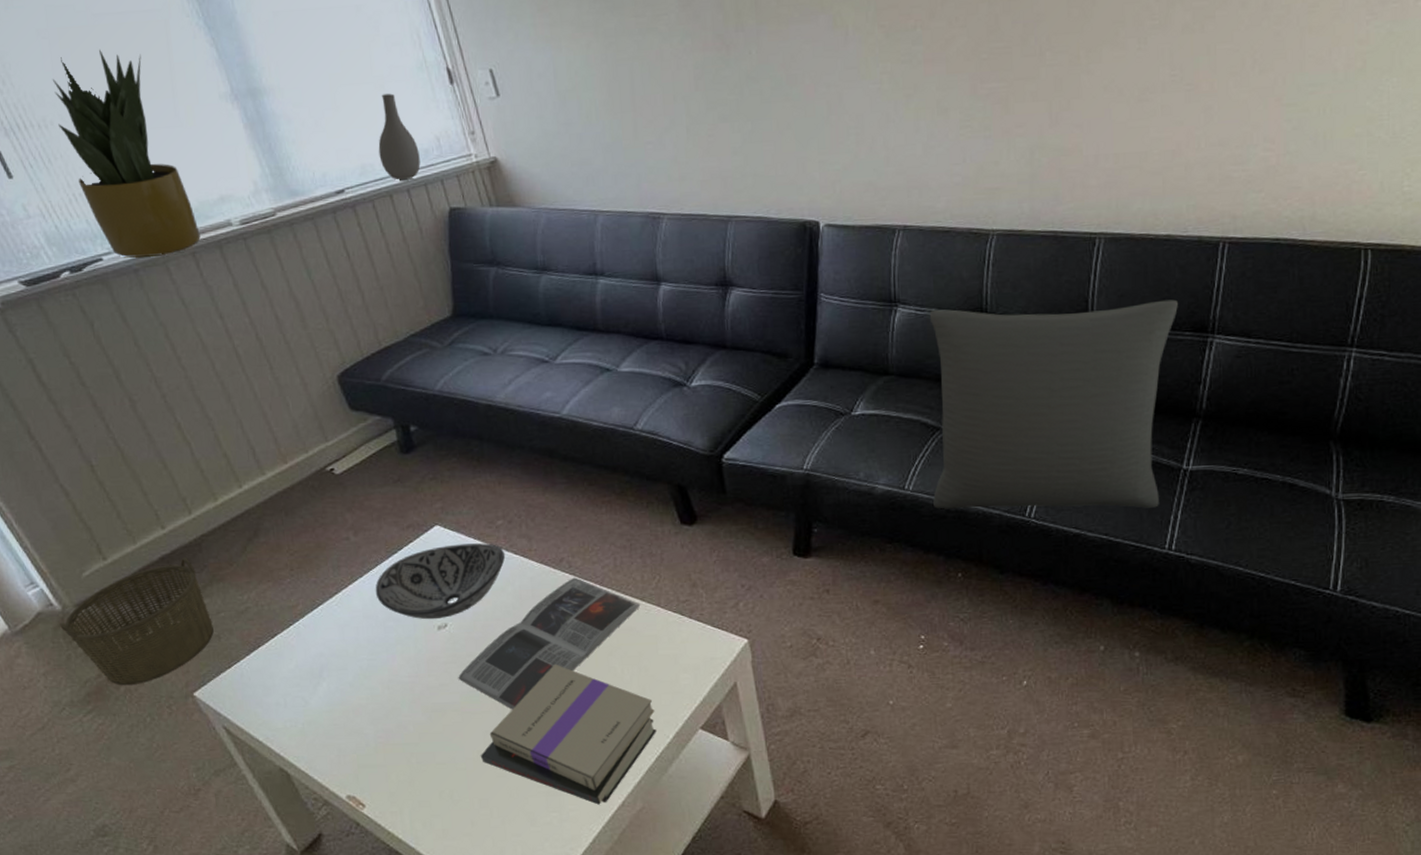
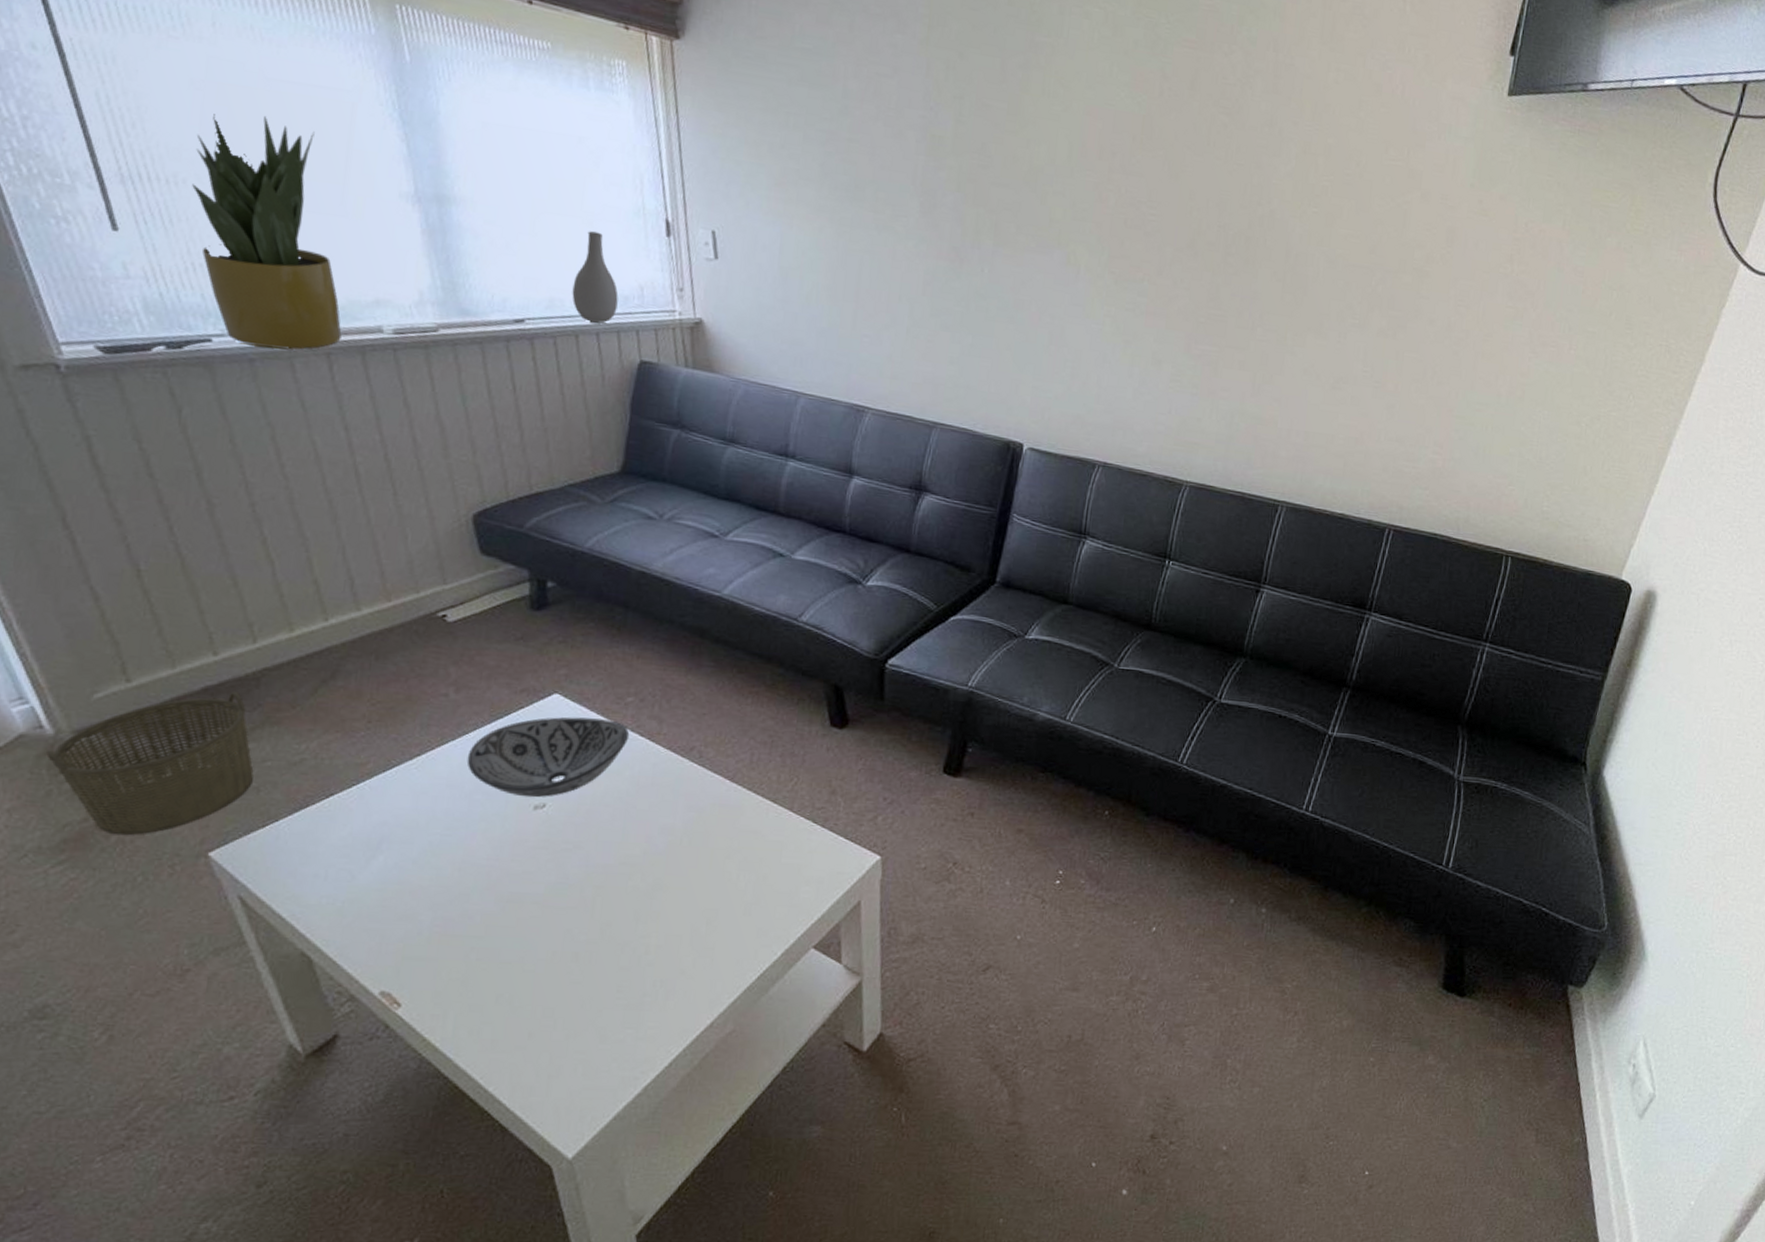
magazine: present [458,577,641,710] -> none [546,769,772,908]
books: present [480,663,656,805] -> none [554,861,766,1024]
pillow: present [929,299,1178,510] -> none [1091,548,1343,768]

